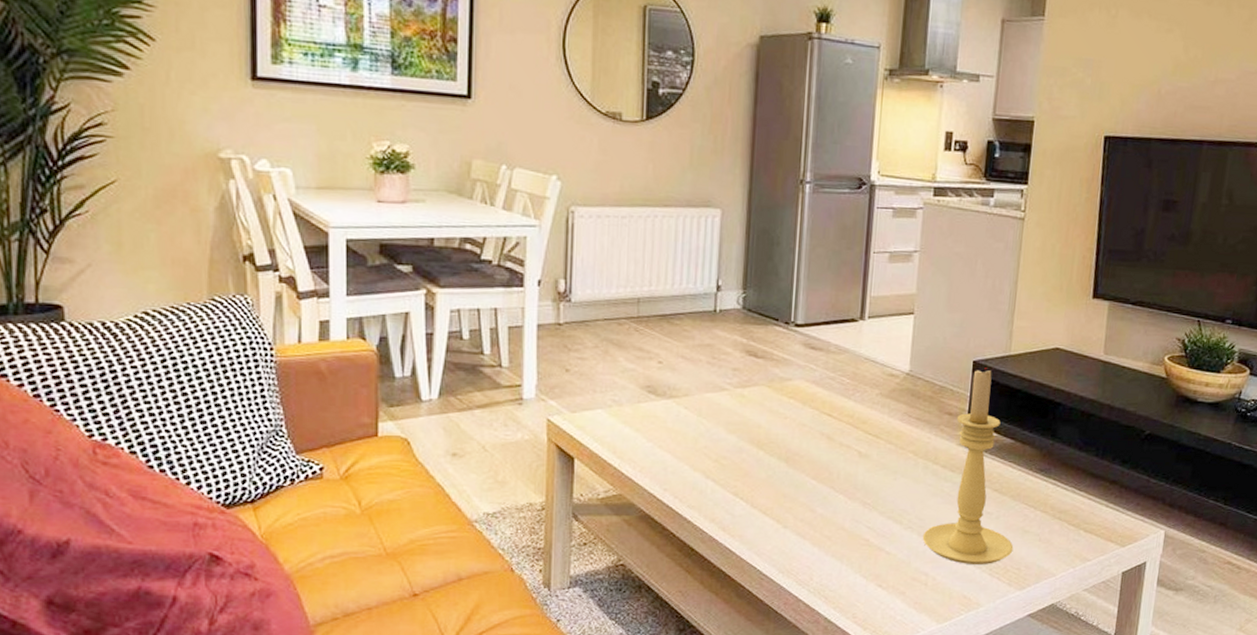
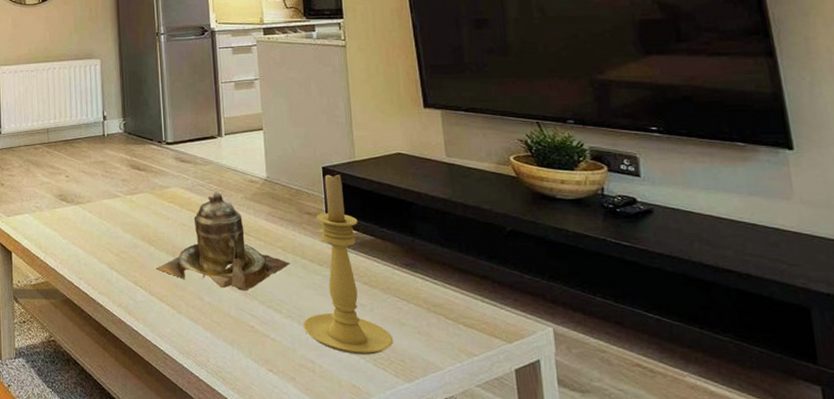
teapot: none [762,386,921,500] -> present [156,191,291,291]

